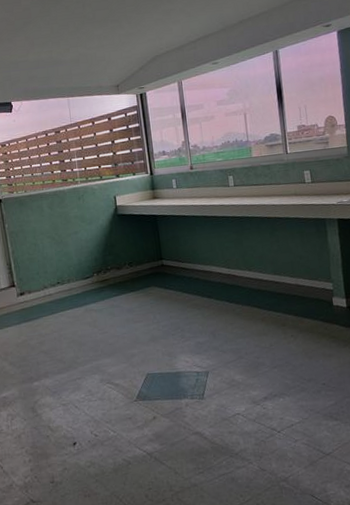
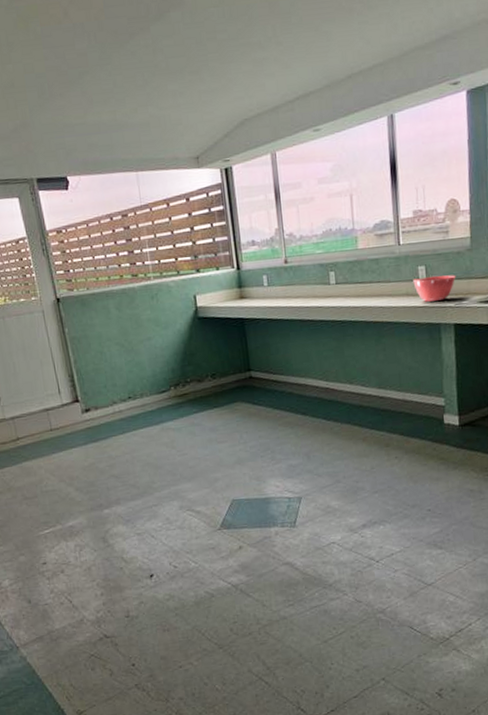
mixing bowl: none [300,178,337,200] -> present [413,275,456,302]

